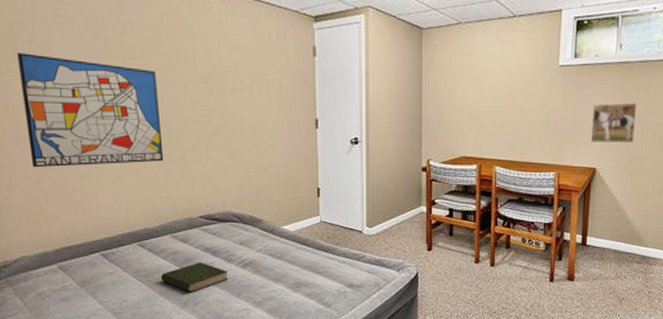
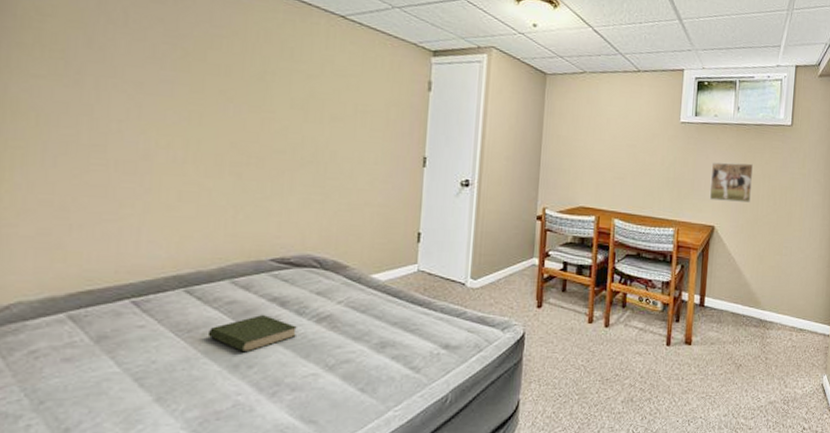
wall art: present [17,53,164,168] -> none [57,55,241,193]

